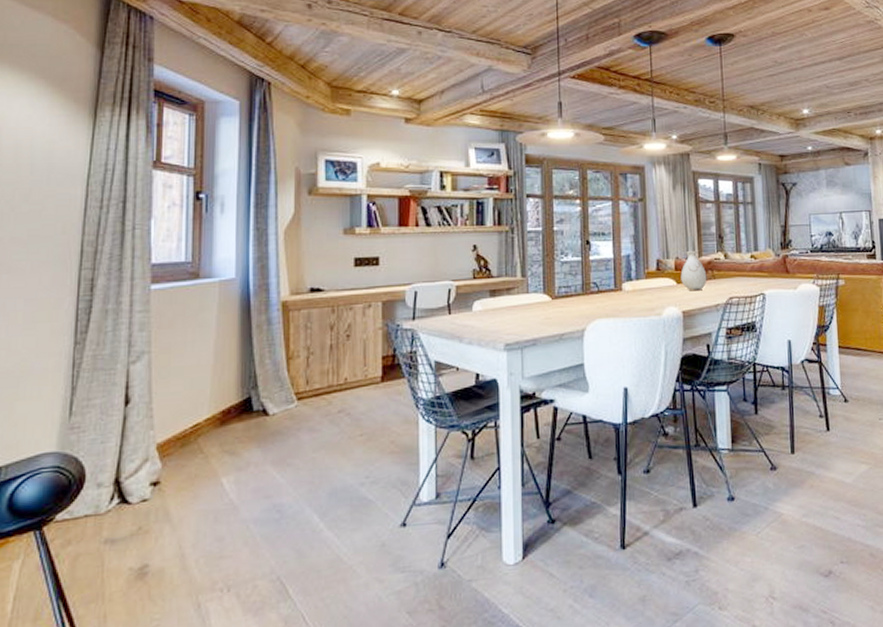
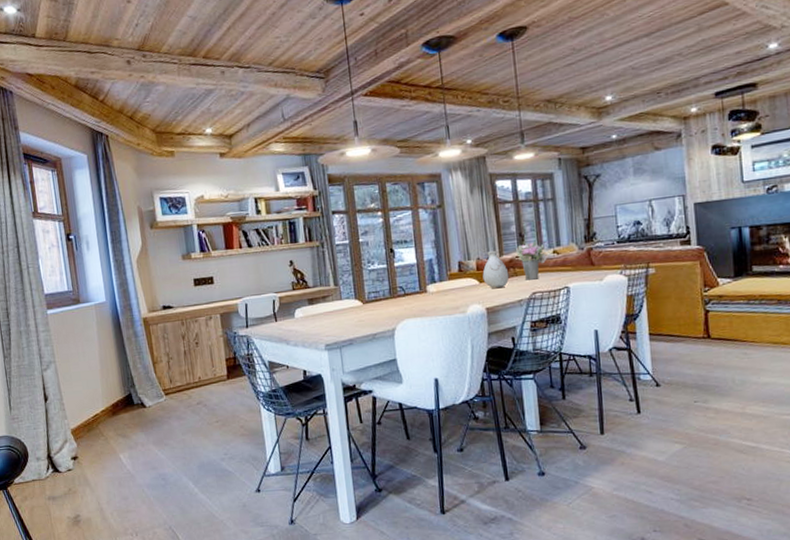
flower bouquet: none [714,244,745,284] -> present [515,241,547,280]

